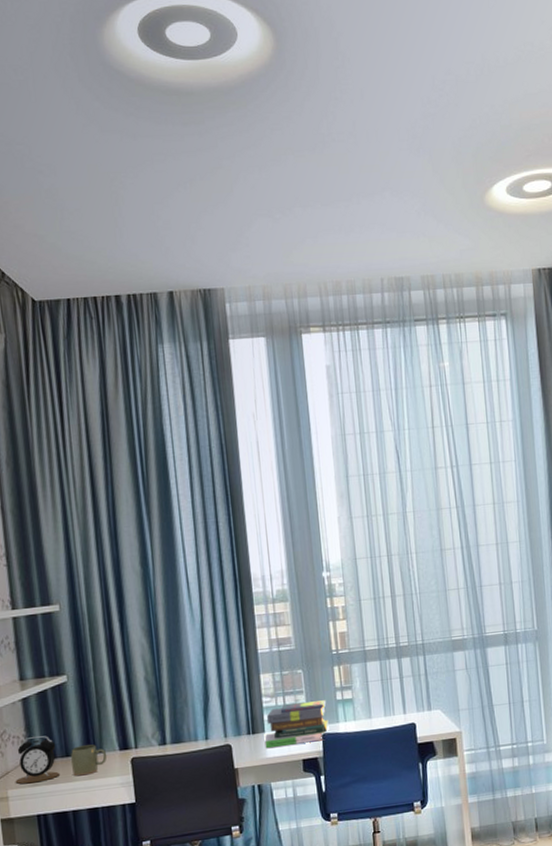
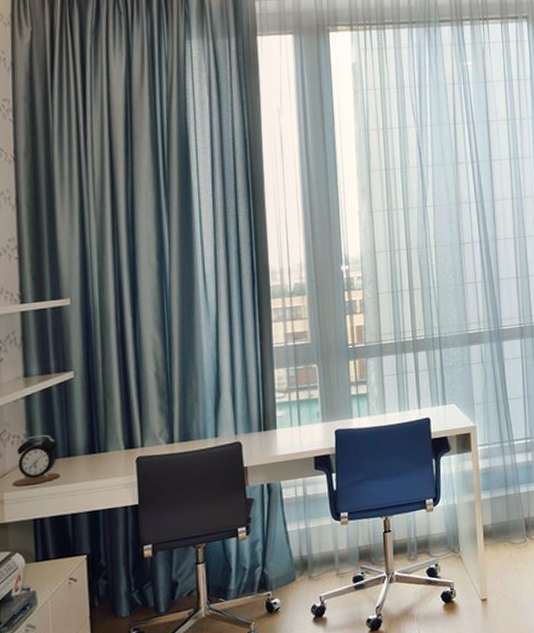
mug: present [70,744,107,776] -> none [72,443,112,477]
books: present [264,700,329,749] -> none [276,395,342,446]

